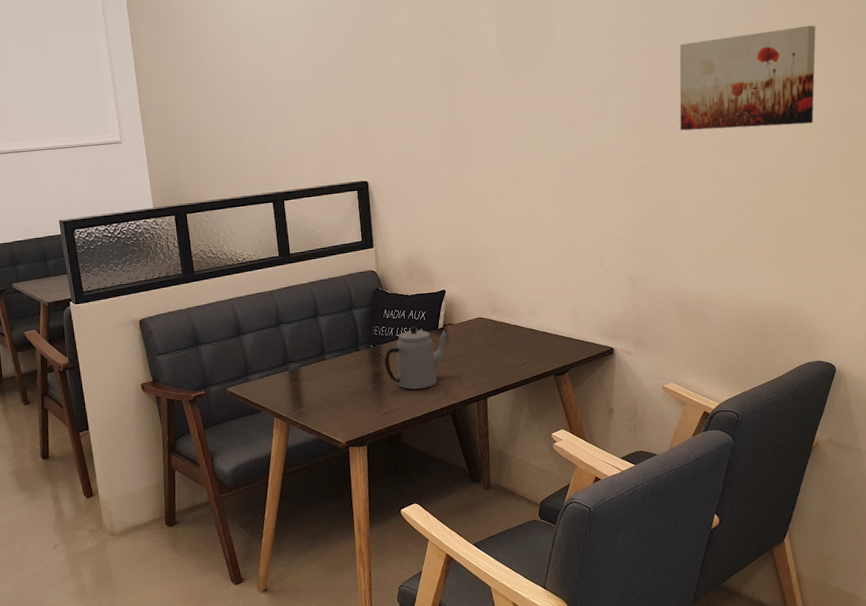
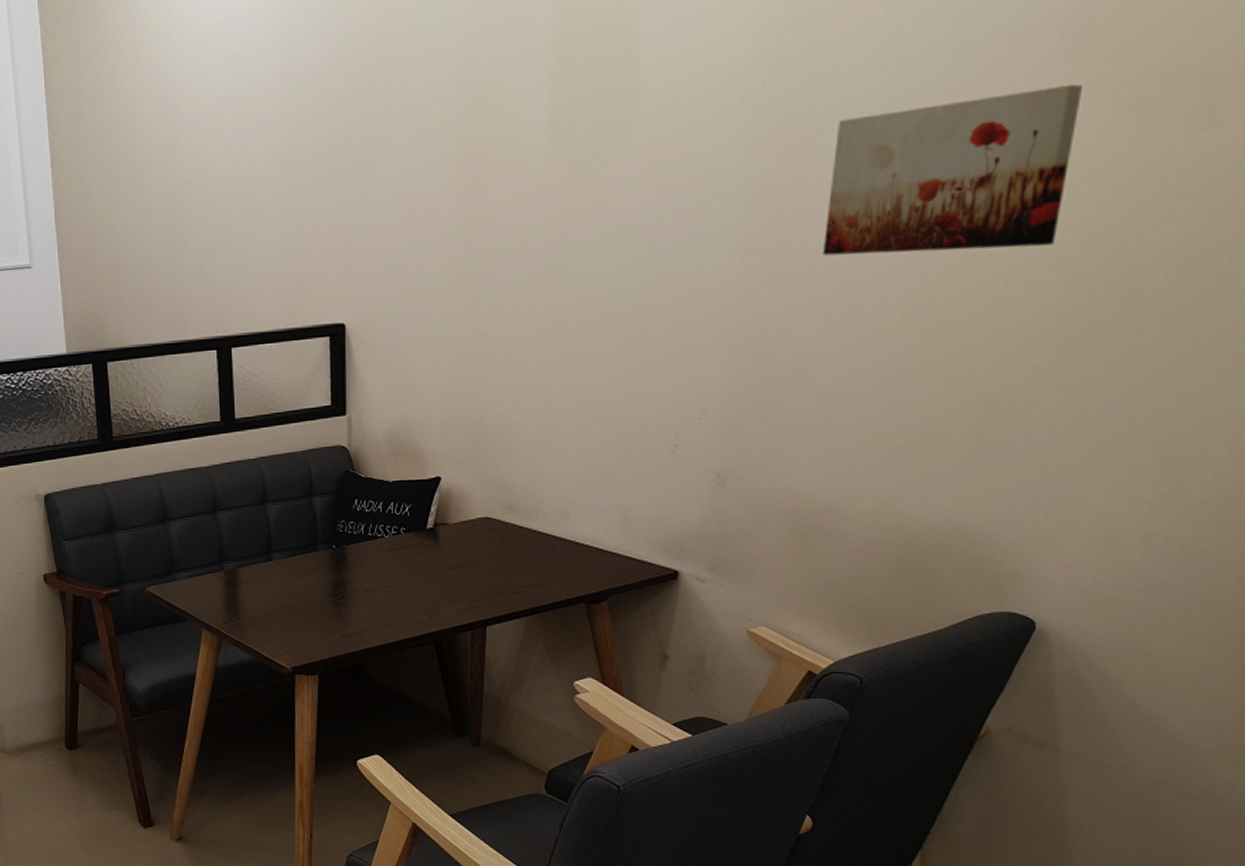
teapot: present [384,326,449,390] -> none [350,523,440,607]

